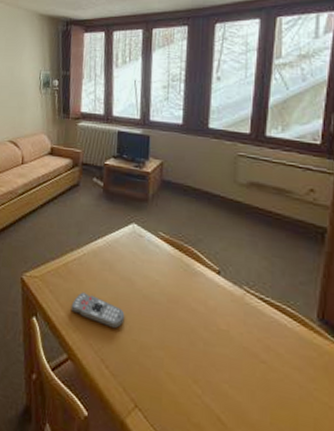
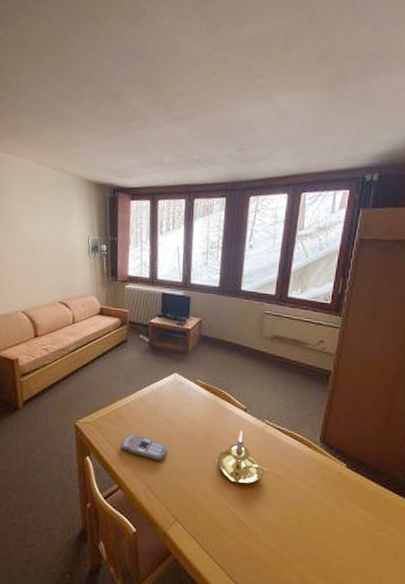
candle holder: none [184,298,251,368] -> present [216,431,269,484]

